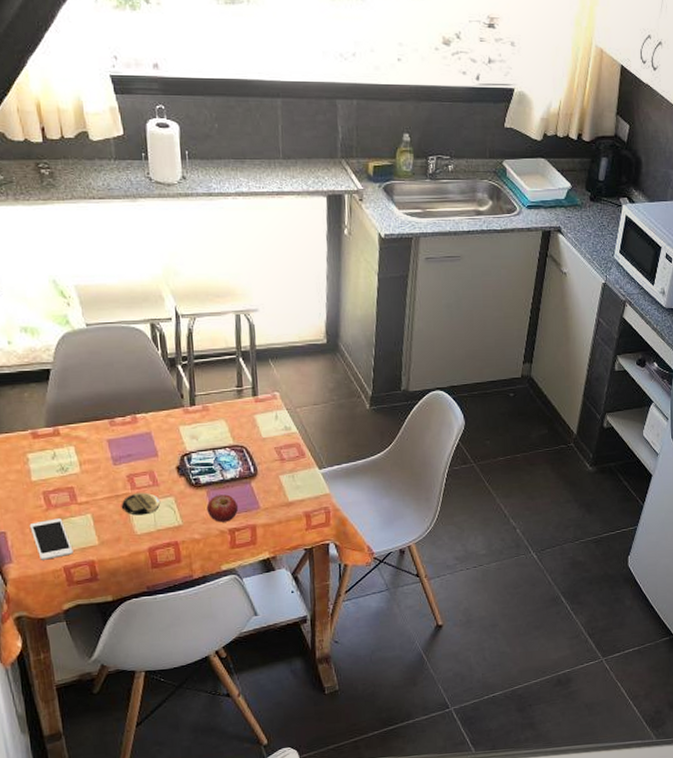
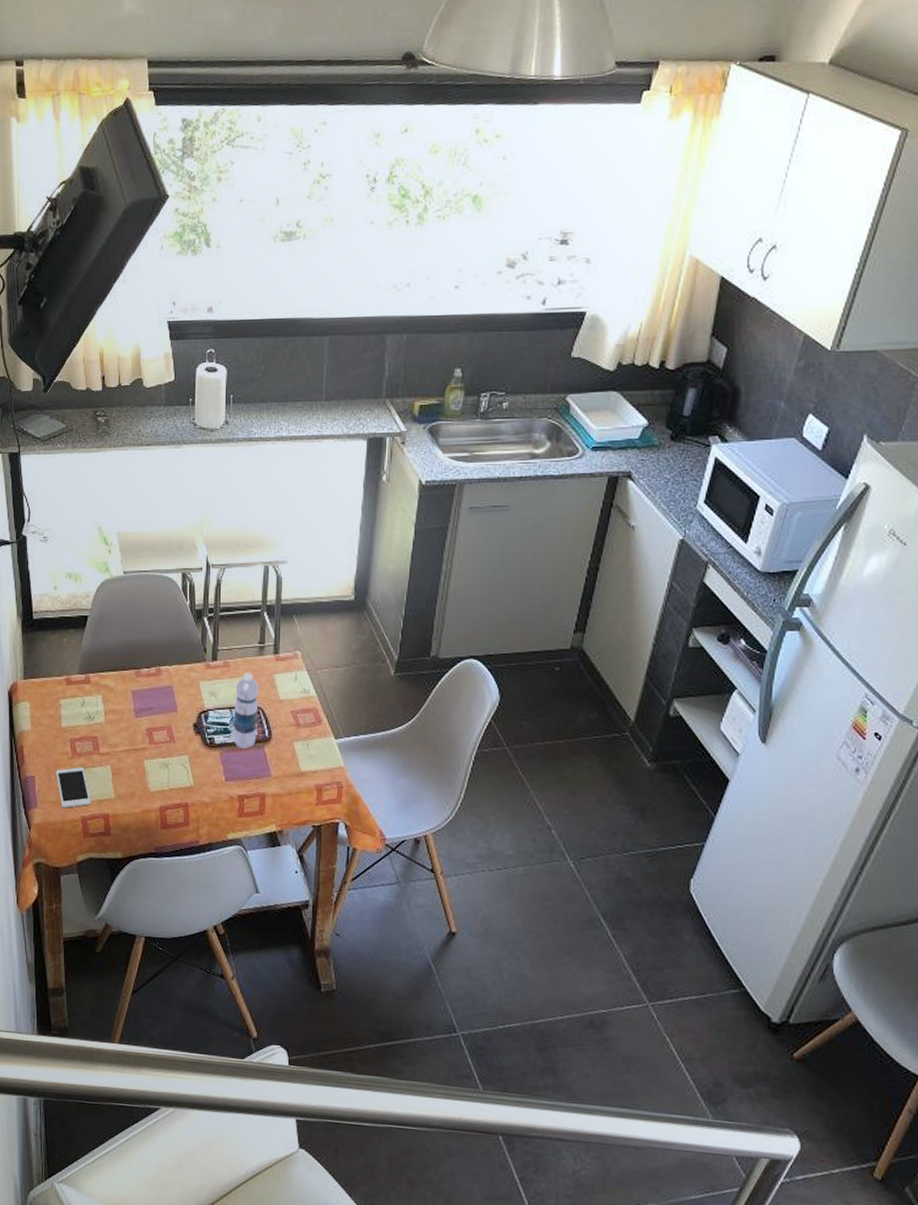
coaster: present [121,492,160,515] -> none [138,748,174,772]
fruit: present [206,494,238,522] -> none [218,757,249,788]
water bottle: none [216,415,243,486] -> present [233,672,259,749]

